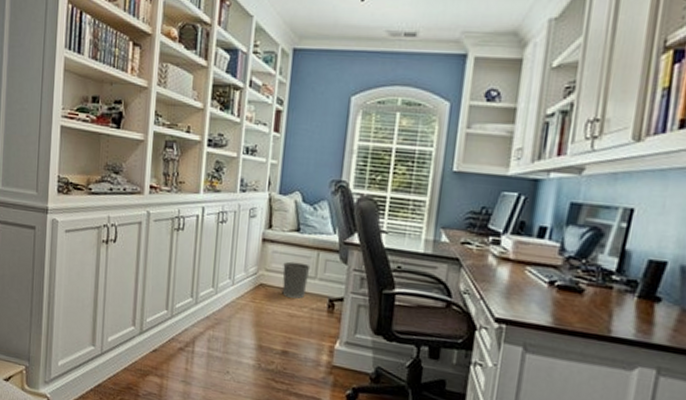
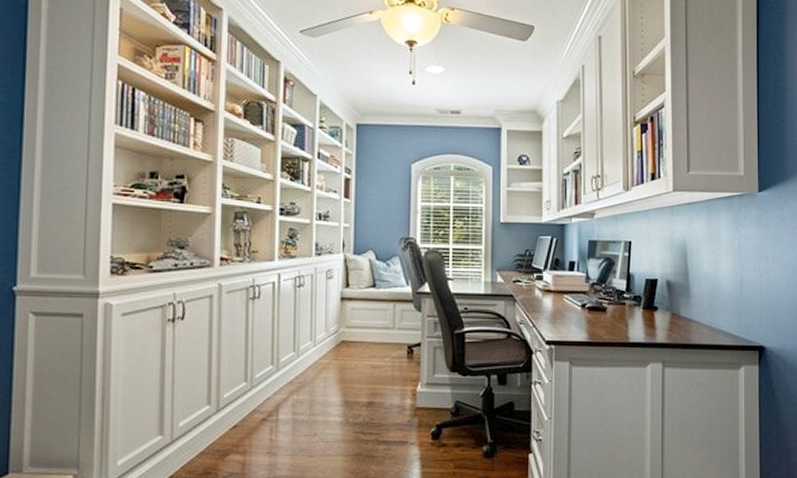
wastebasket: present [282,261,311,299] -> none [362,316,388,350]

